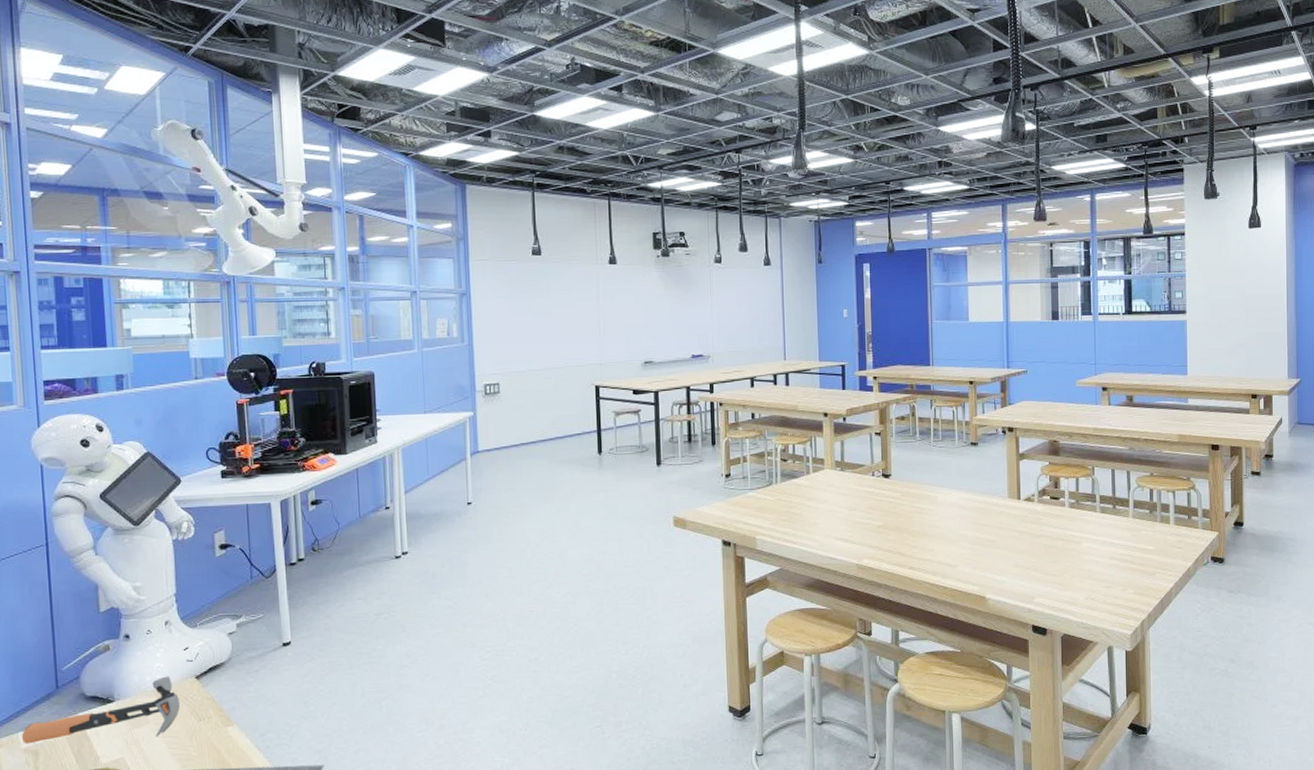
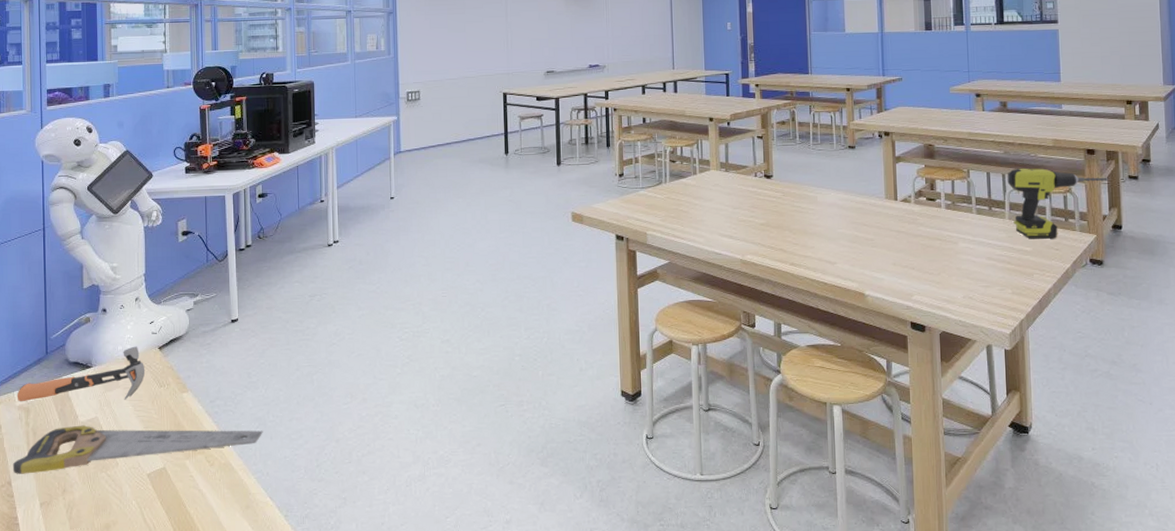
power drill: none [1132,464,1232,538] -> present [1007,168,1109,239]

